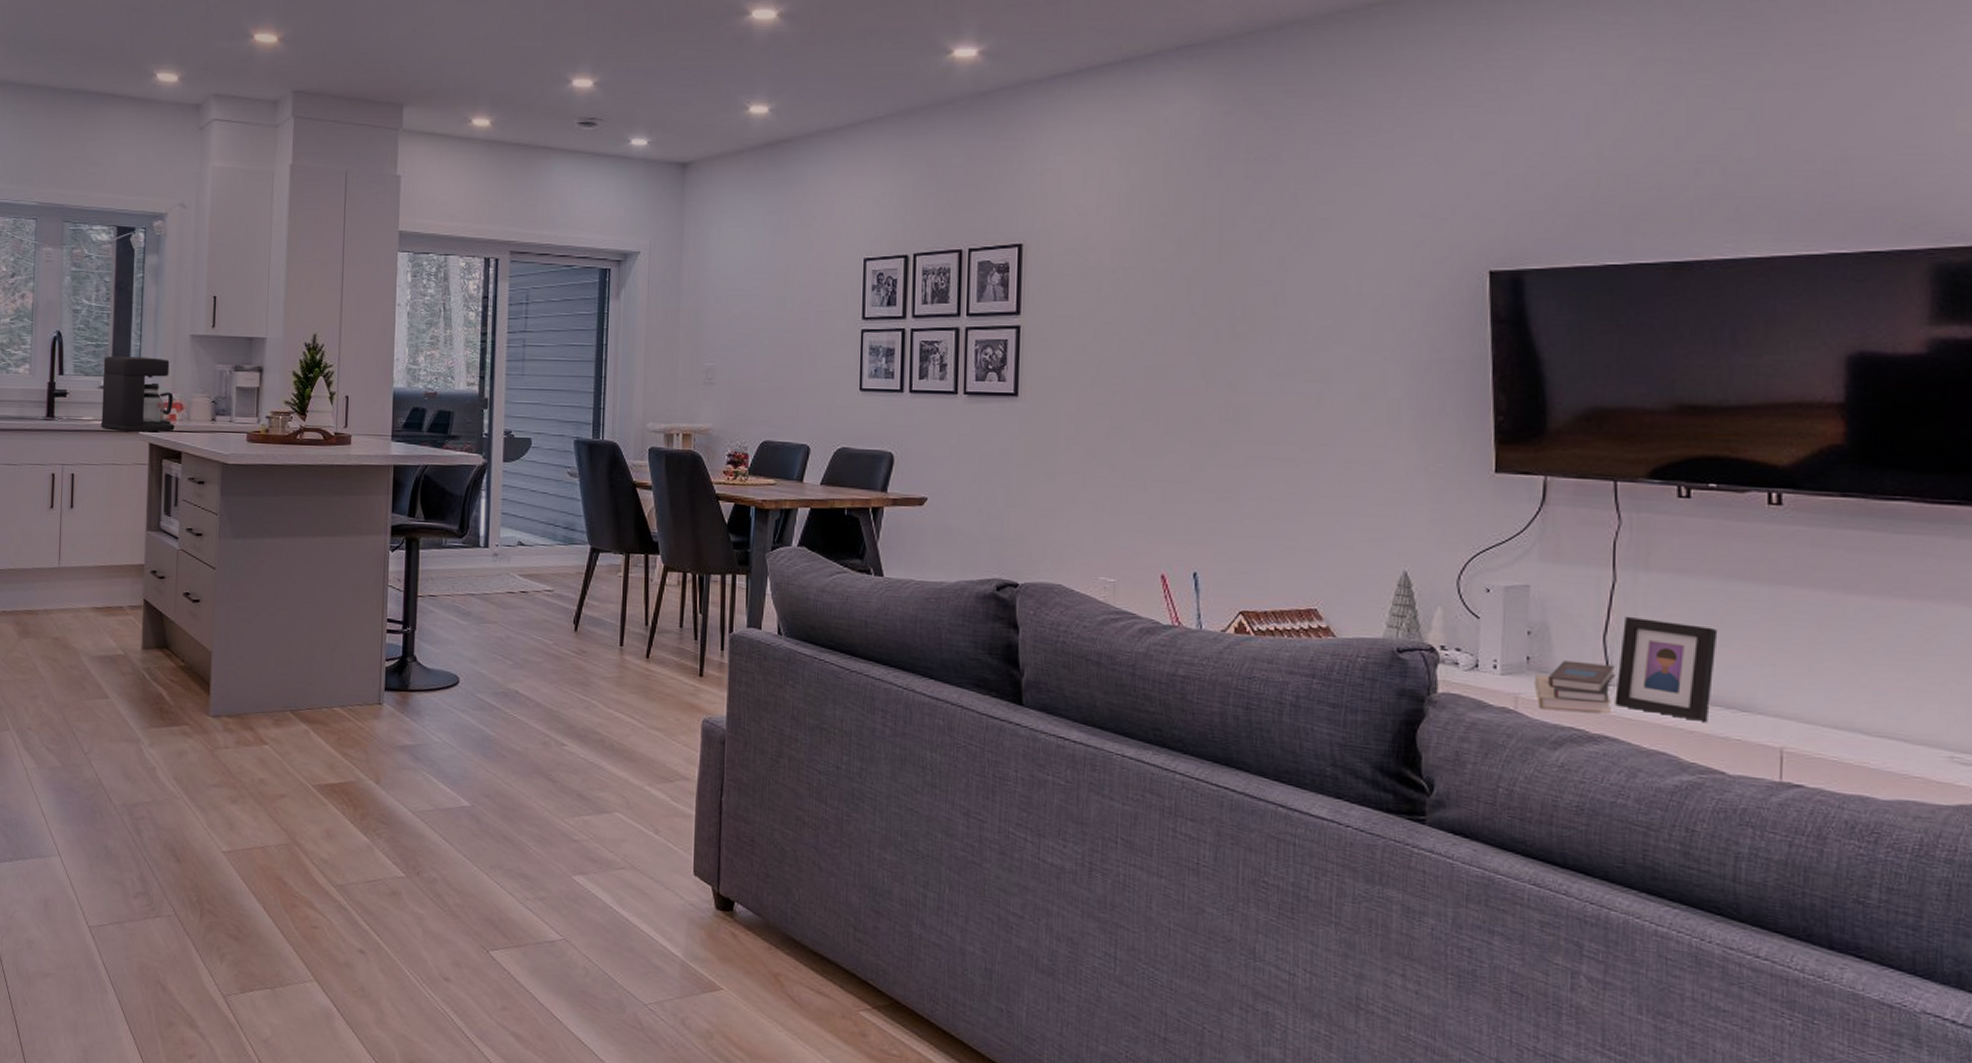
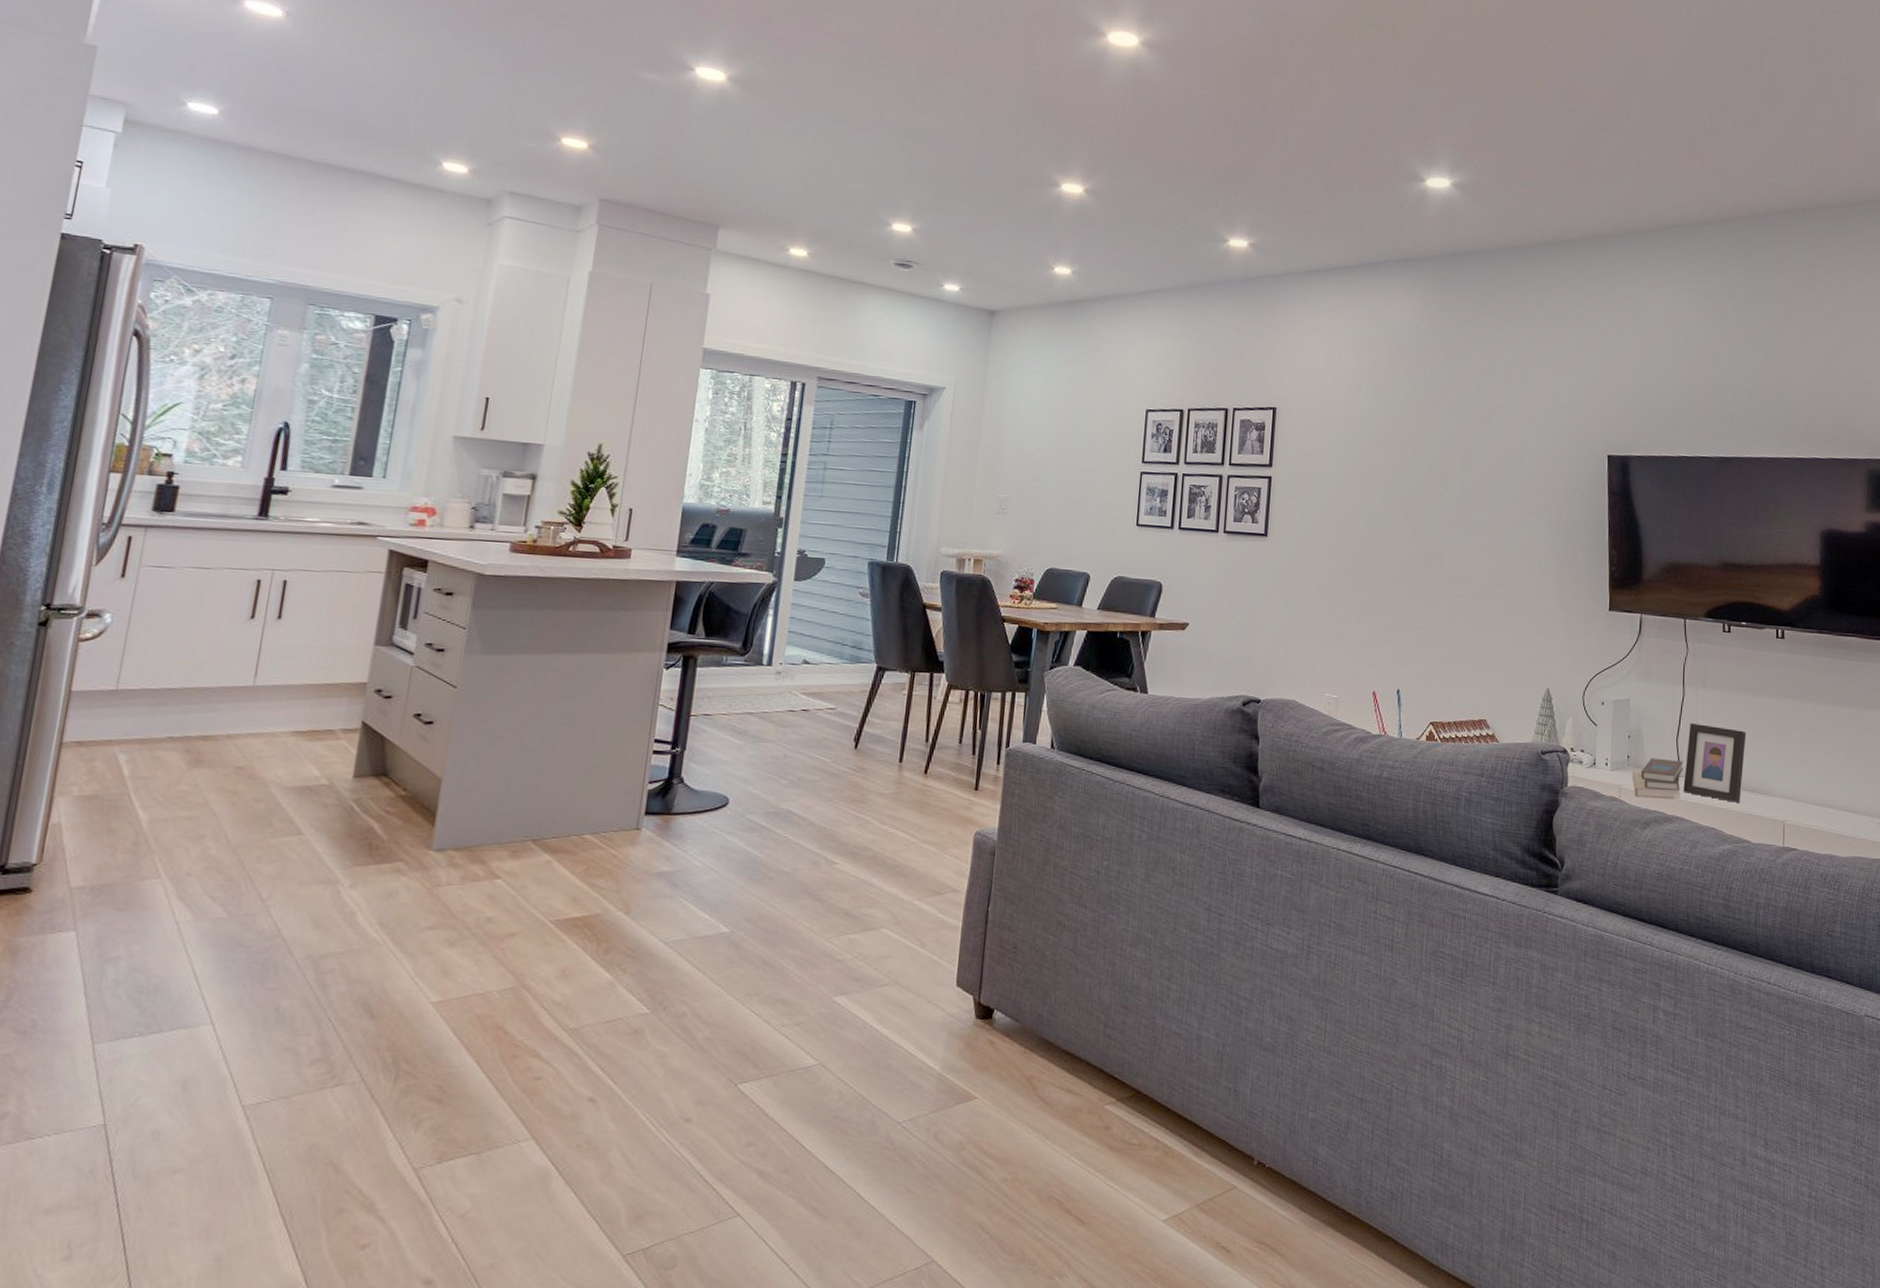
coffee maker: present [100,356,175,433] -> none [328,453,425,538]

